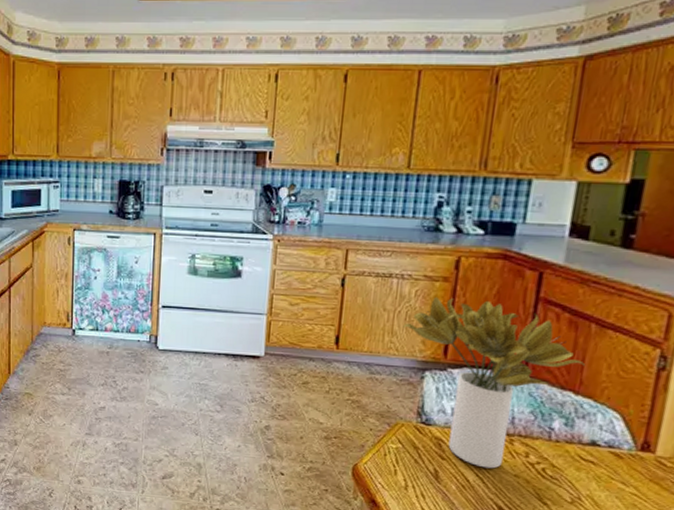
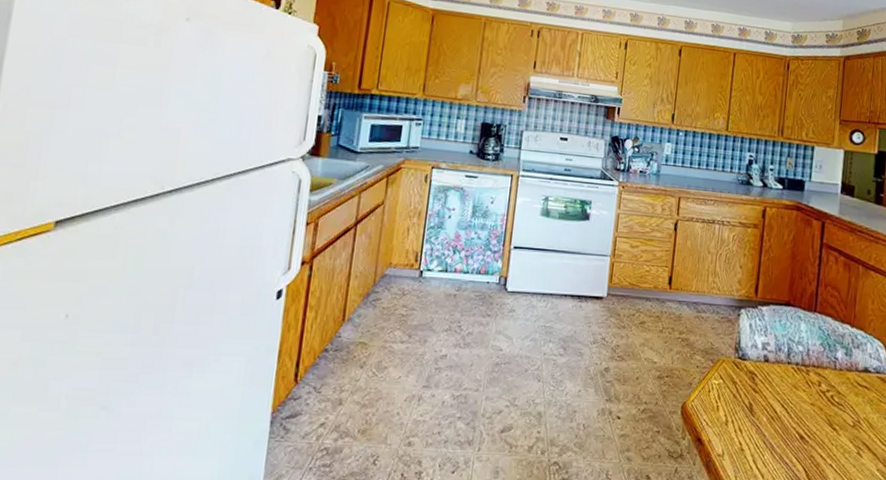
flower bouquet: present [403,297,586,469] -> none [723,242,857,399]

